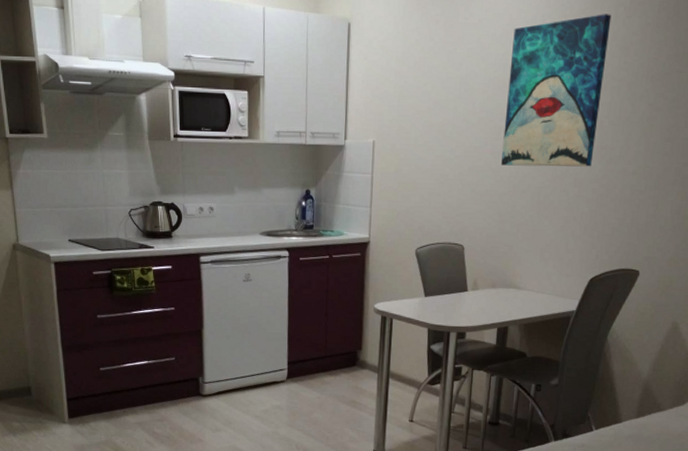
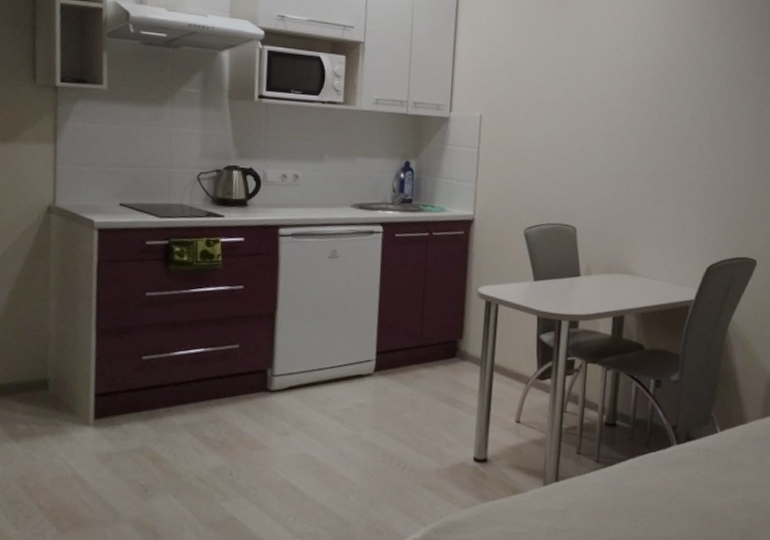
wall art: present [501,14,612,167] -> none [614,9,717,153]

